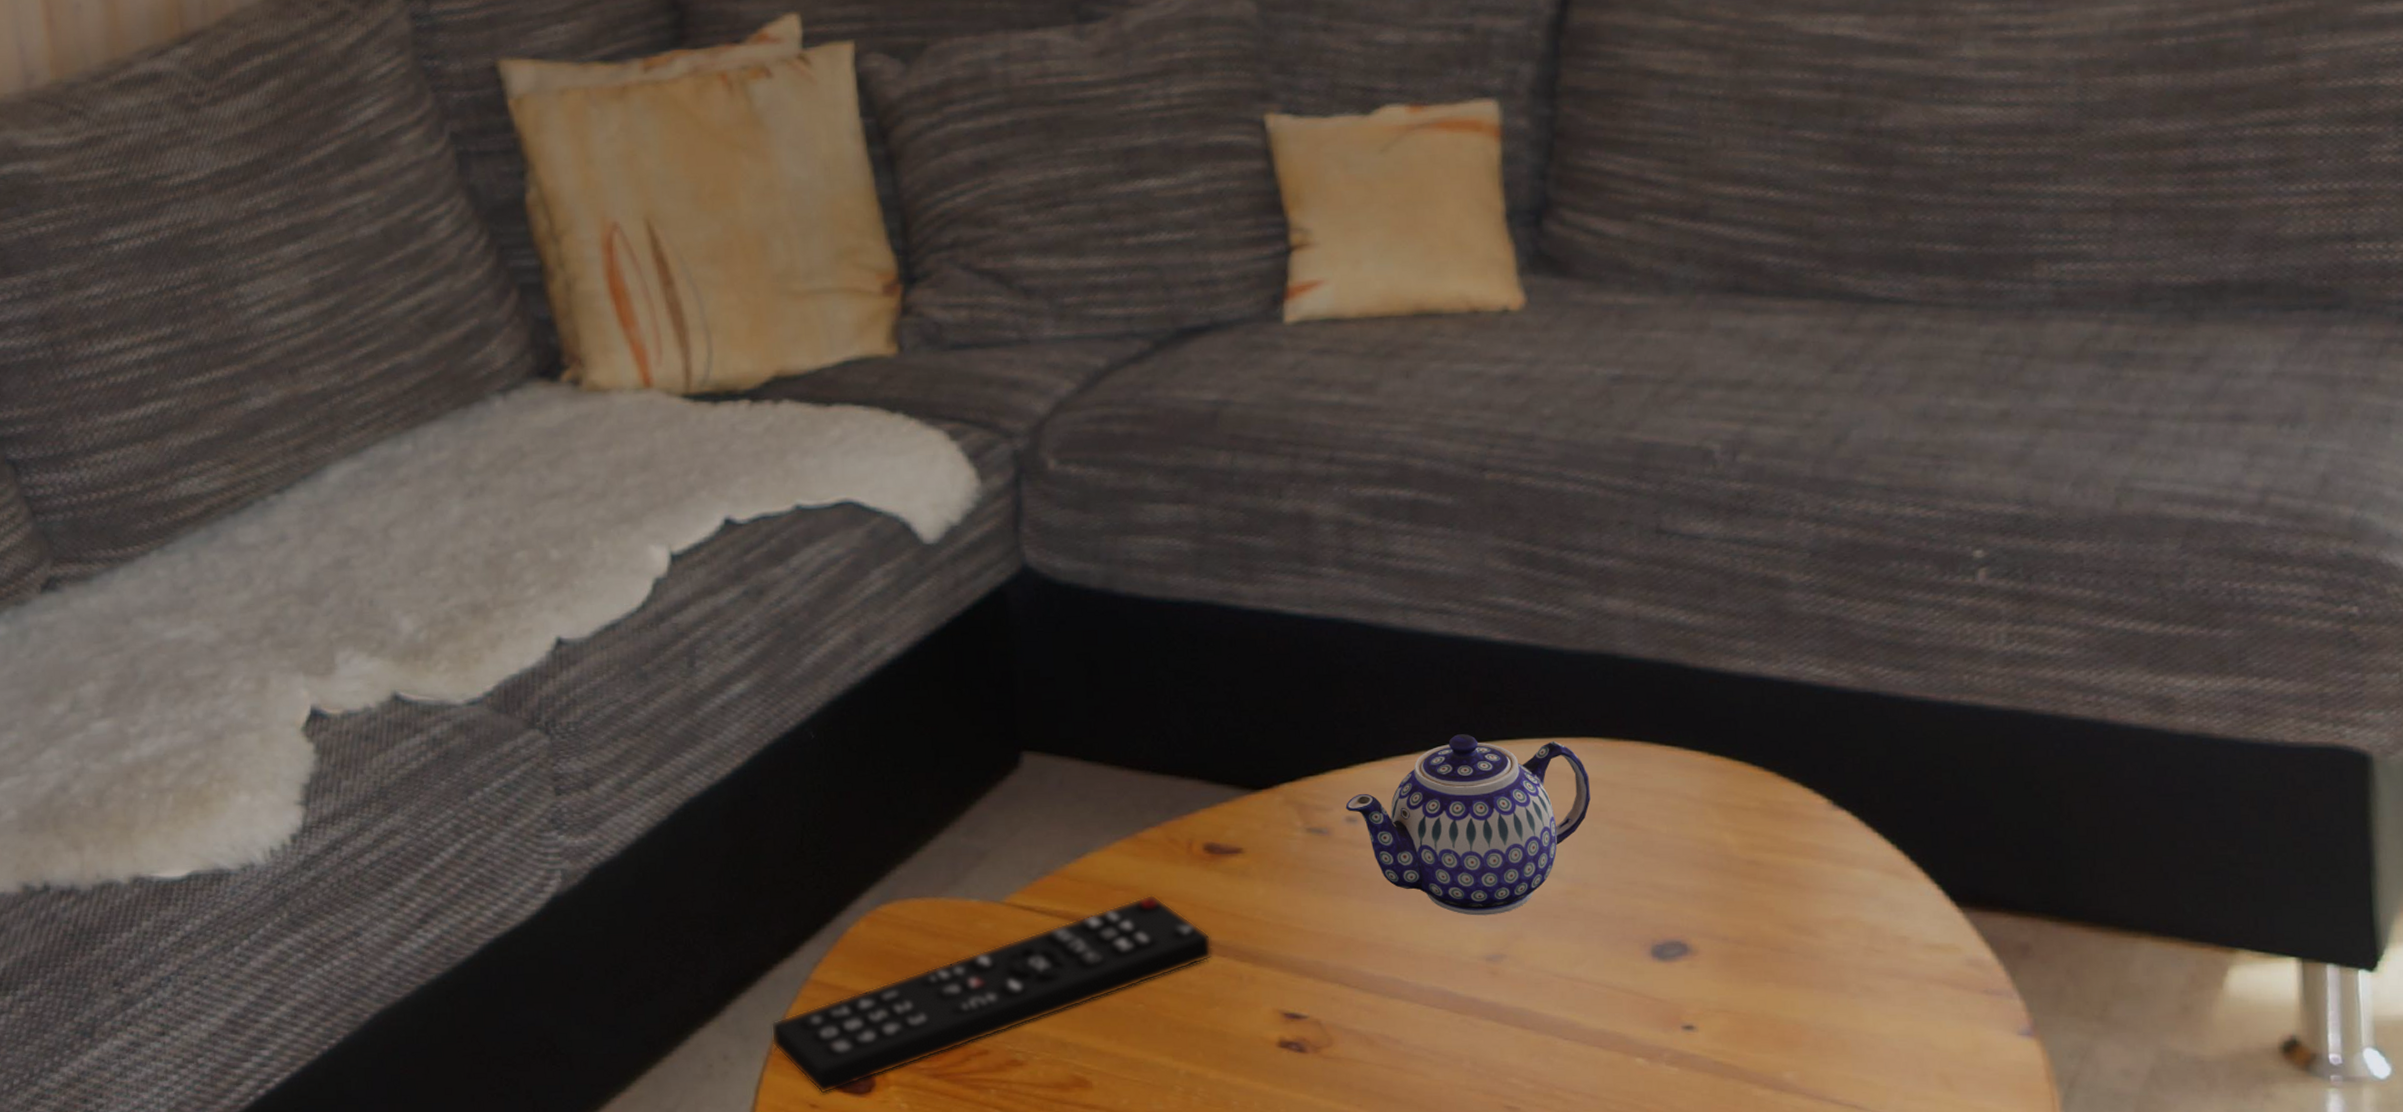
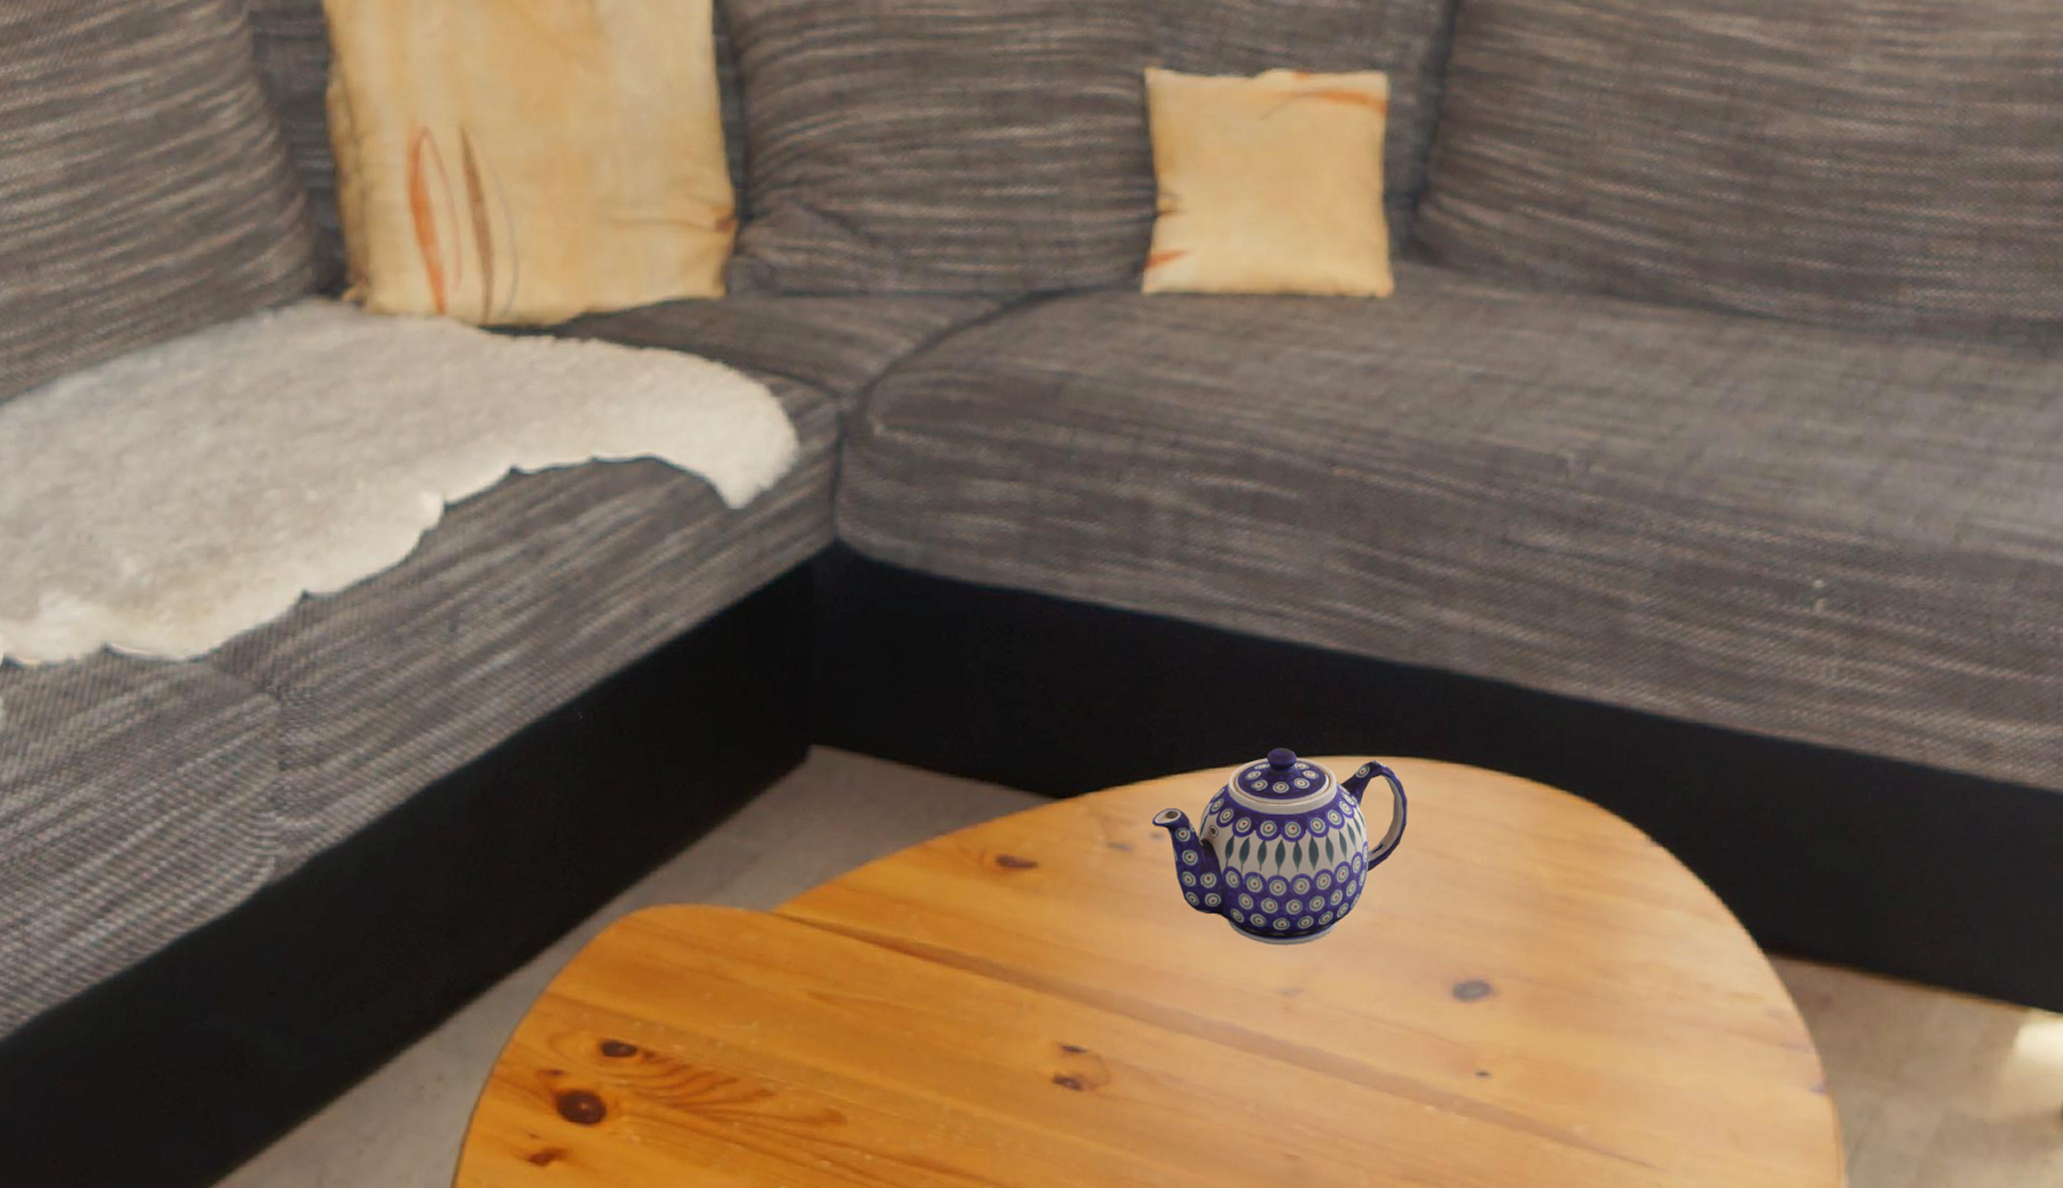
remote control: present [770,894,1213,1095] -> none [494,909,994,1124]

